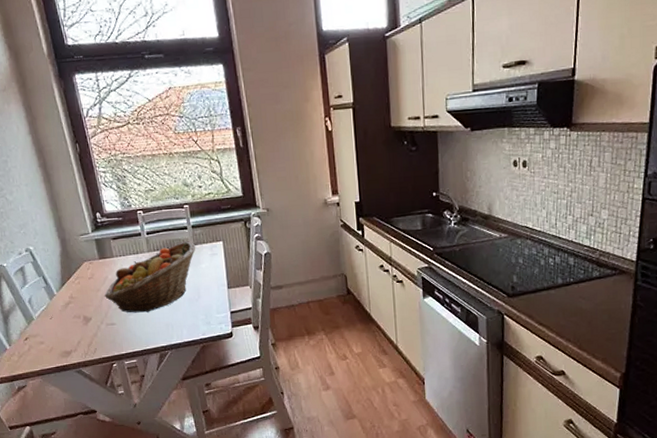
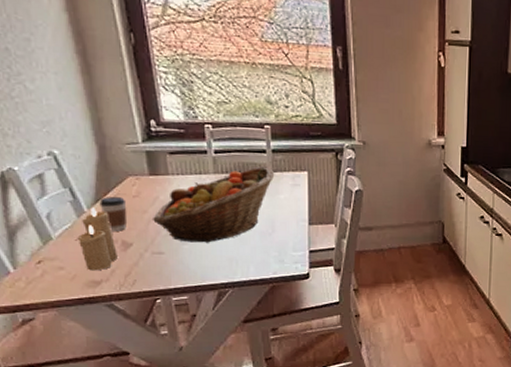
candle: none [51,290,82,343] -> present [77,207,118,271]
coffee cup: none [64,279,87,309] -> present [99,196,128,231]

